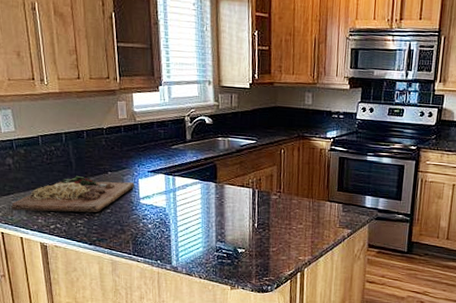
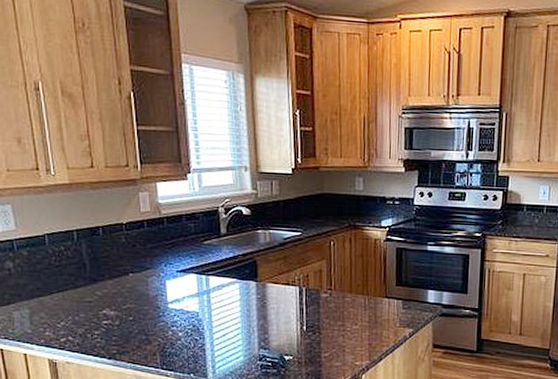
cutting board: present [10,176,135,213] -> none [11,279,162,323]

